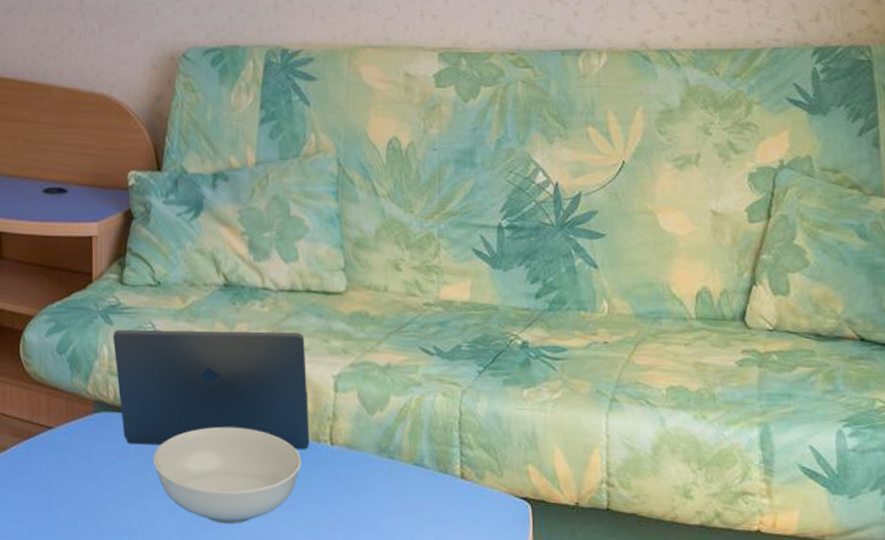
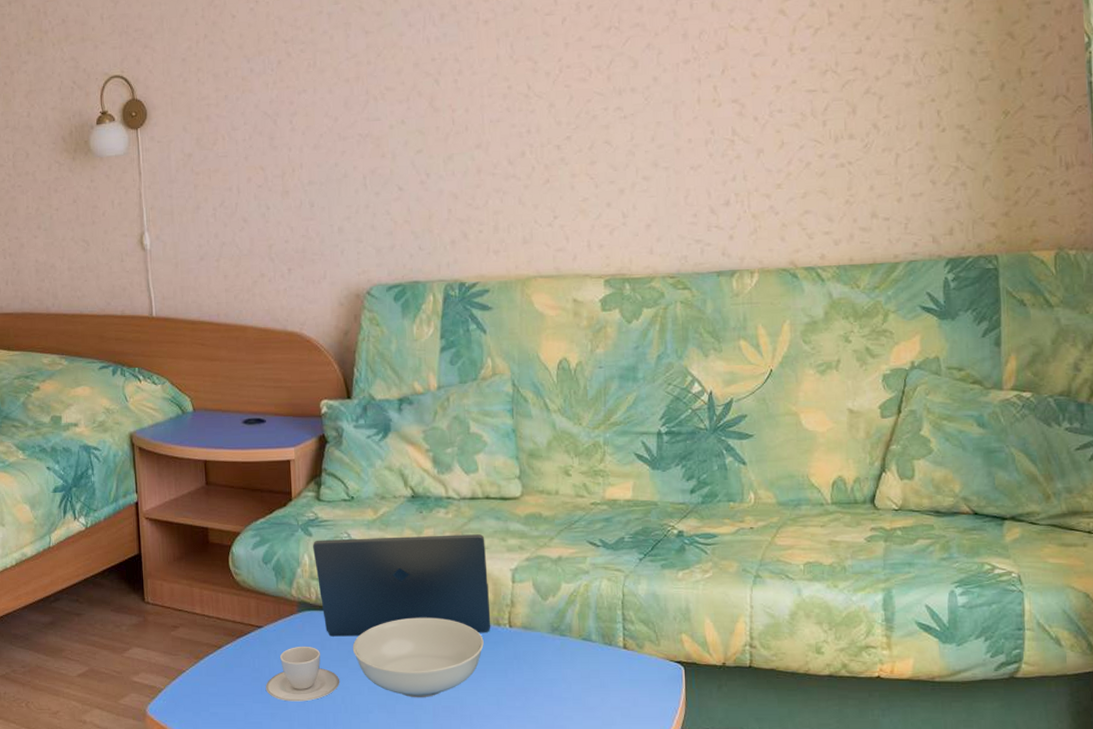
cup: none [52,453,138,521] -> present [265,646,340,702]

